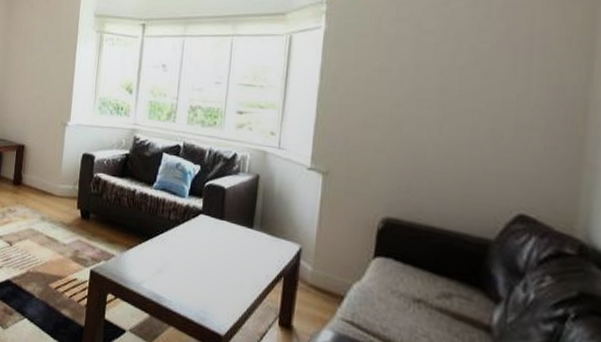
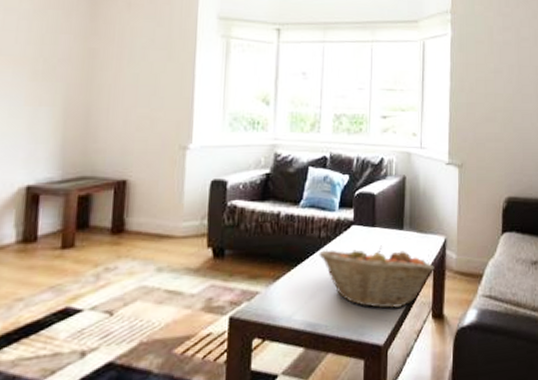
fruit basket: none [167,232,285,305] -> present [319,245,434,309]

